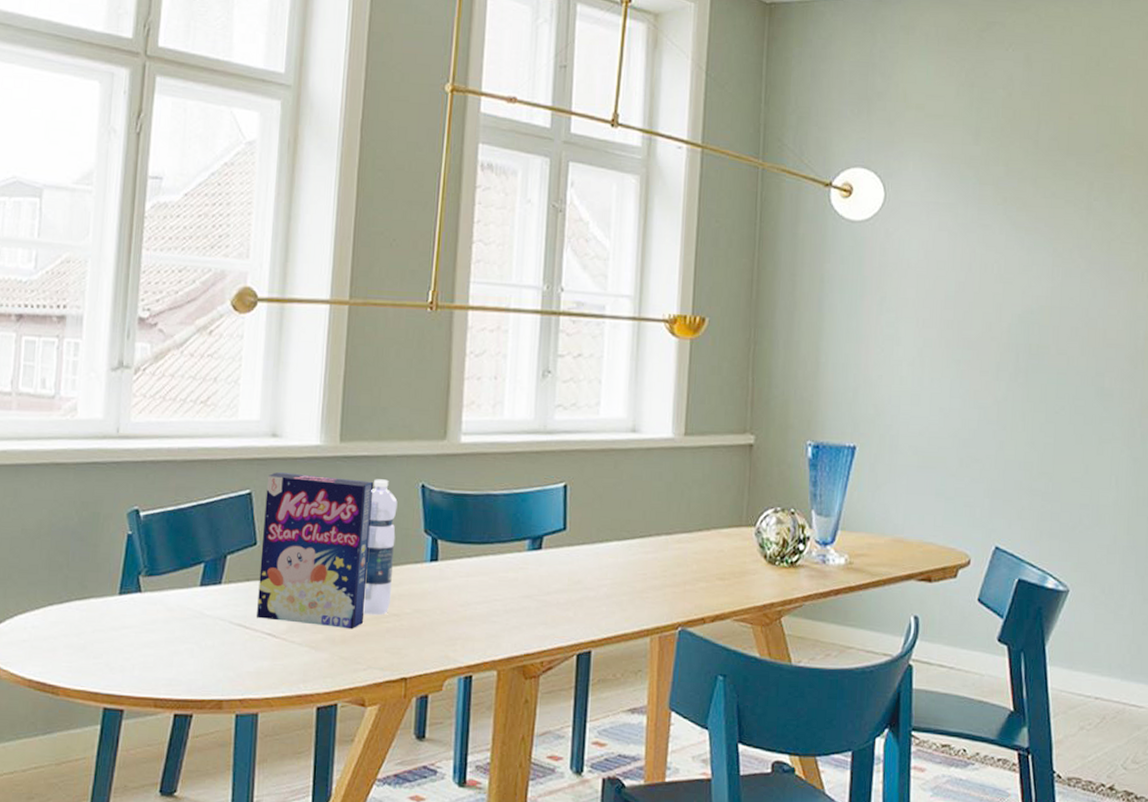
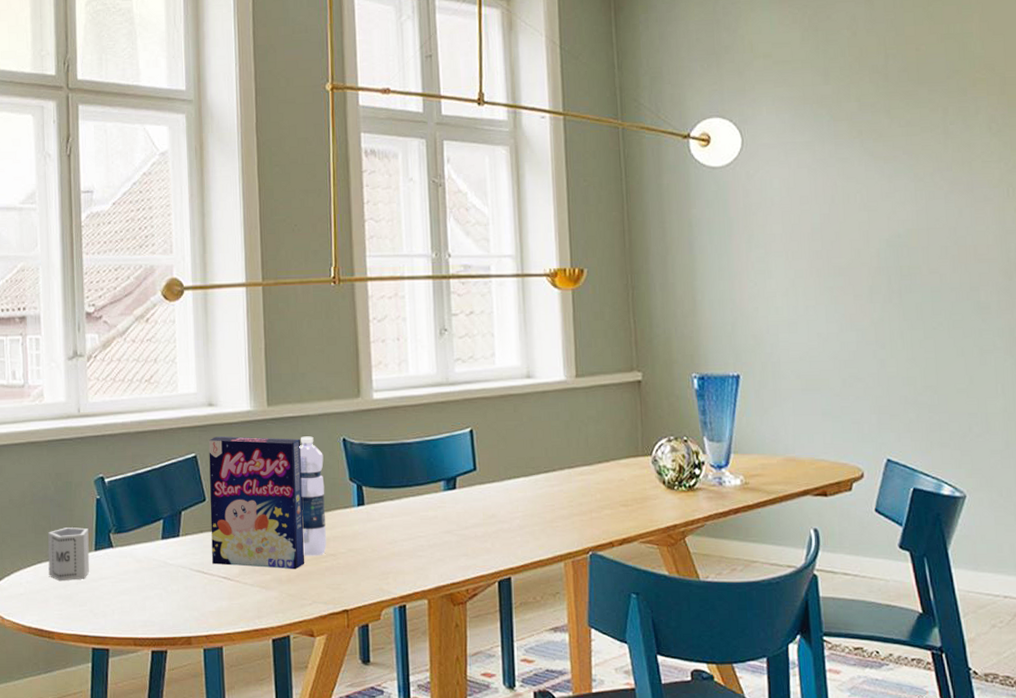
cup: none [60,566,114,628] -> present [47,527,90,582]

